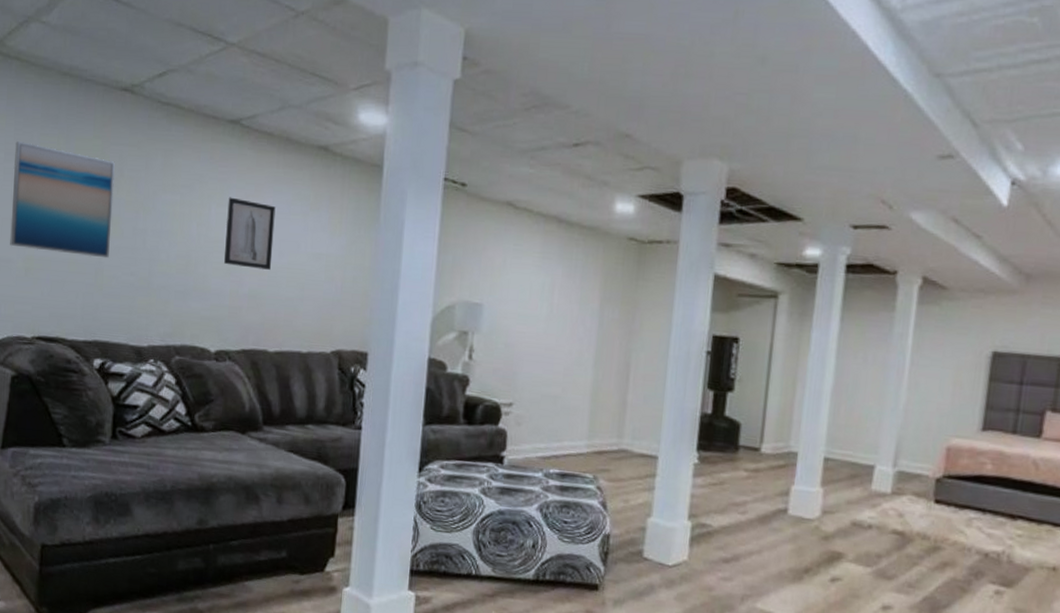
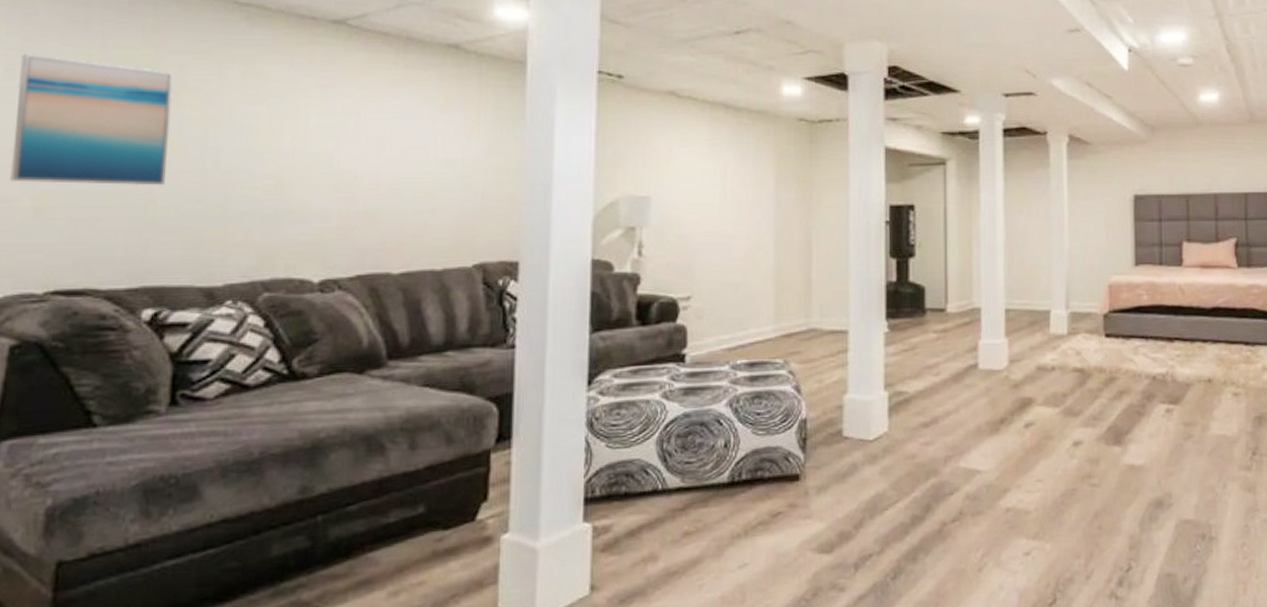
wall art: present [224,197,276,270] -> none [329,104,396,182]

